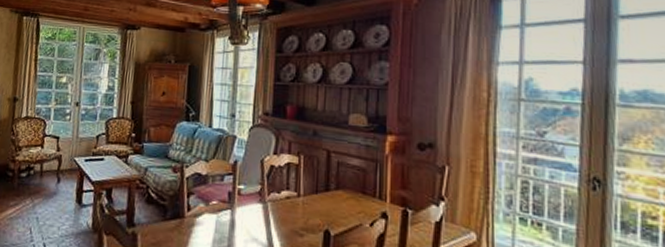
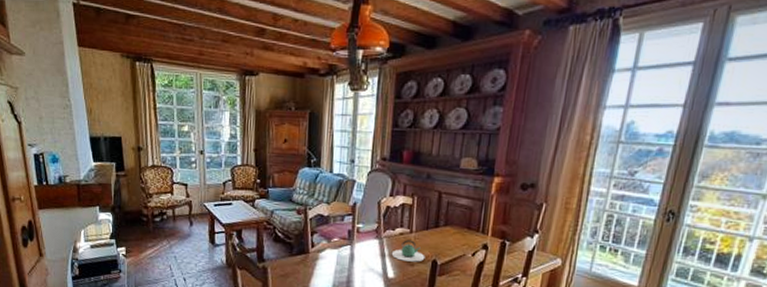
teapot: none [277,205,316,232] -> present [391,240,425,262]

